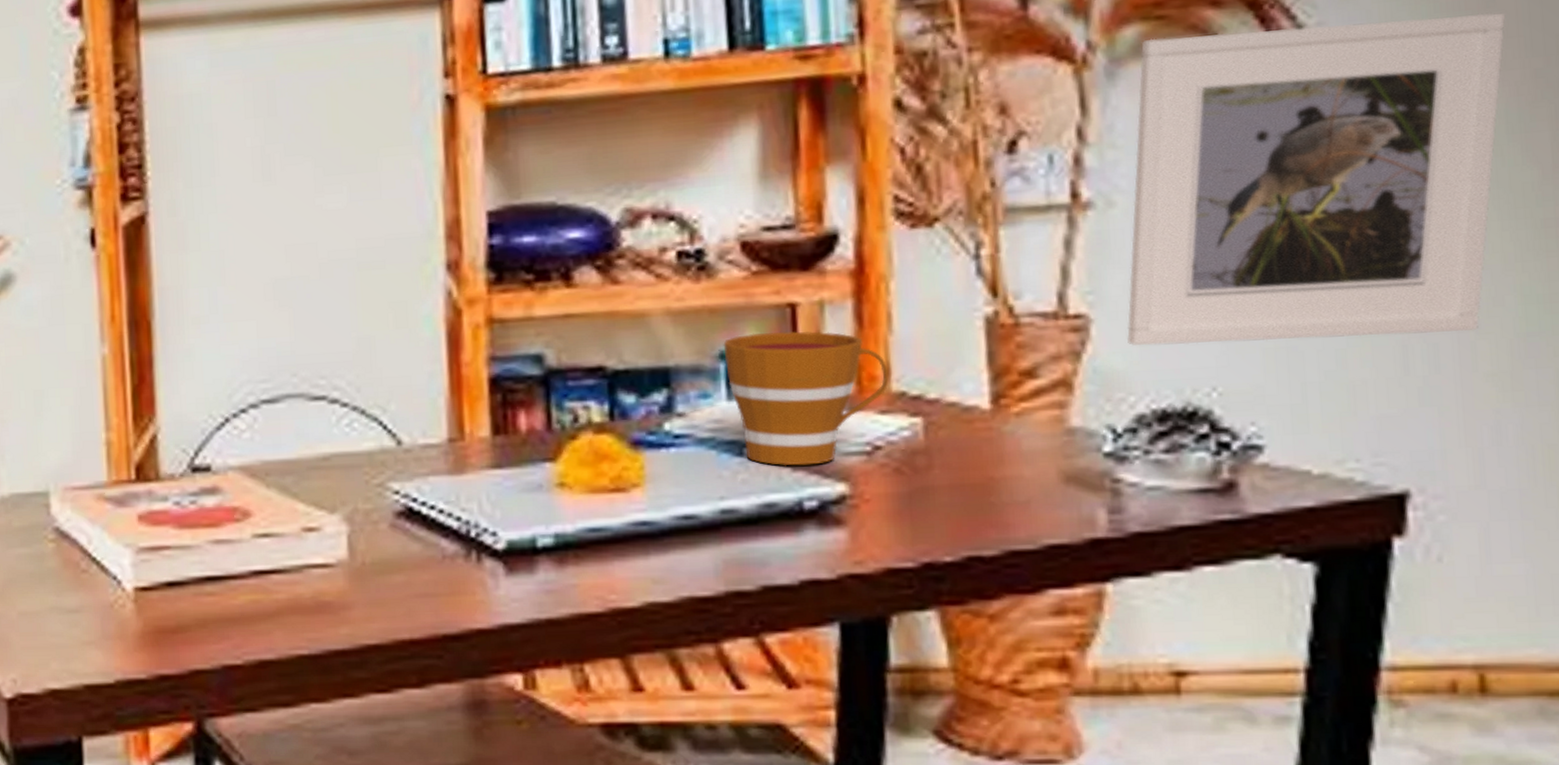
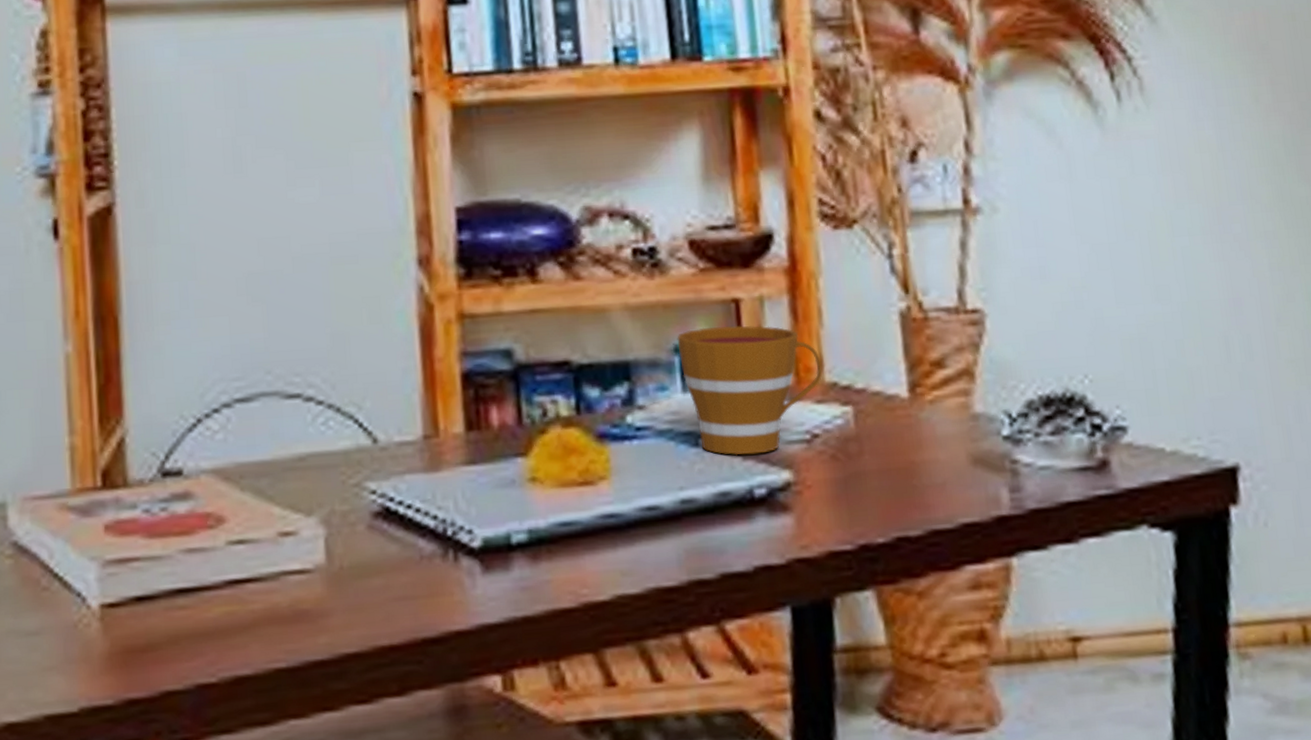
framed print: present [1127,12,1507,346] -> none [1010,54,1279,338]

